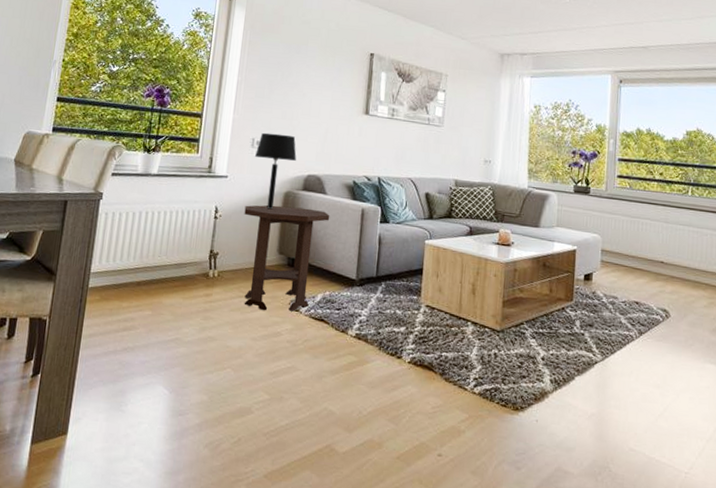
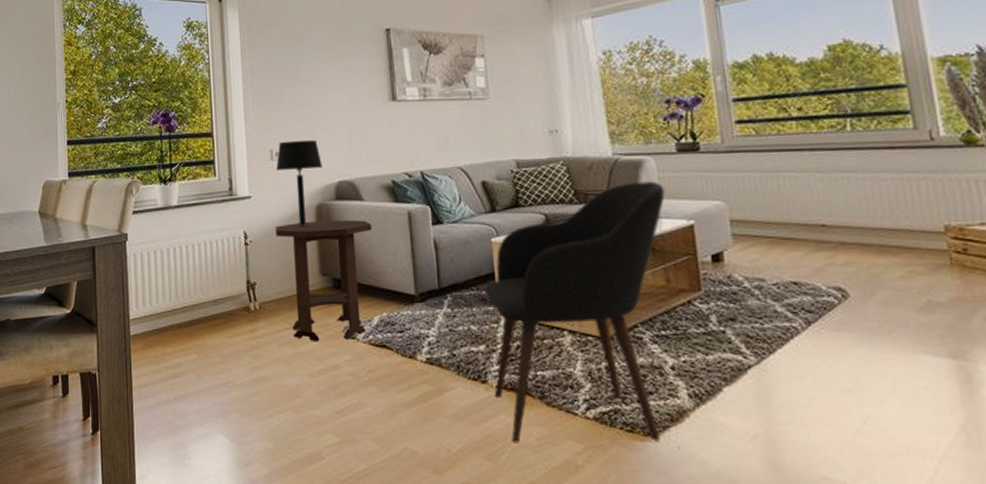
armchair: none [406,210,560,415] -> present [483,181,665,444]

